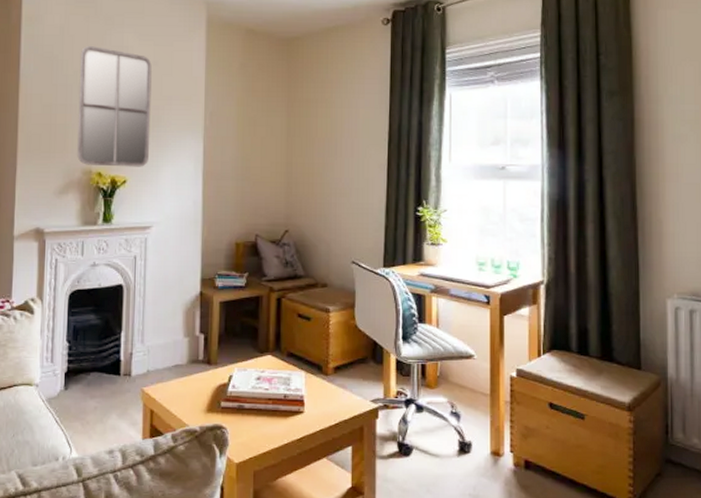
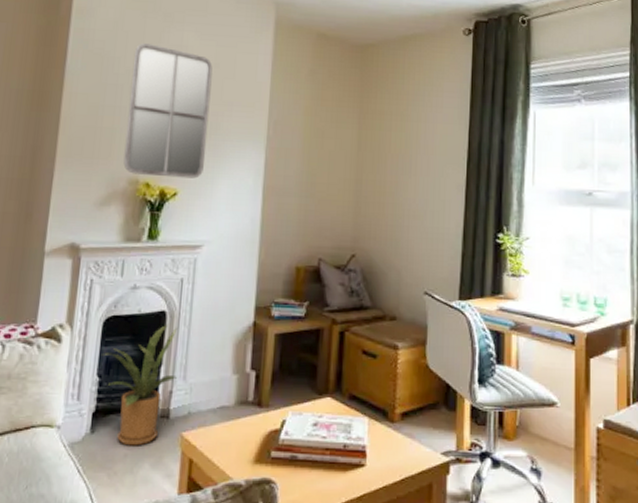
house plant: none [70,295,135,400] -> present [102,323,178,446]

